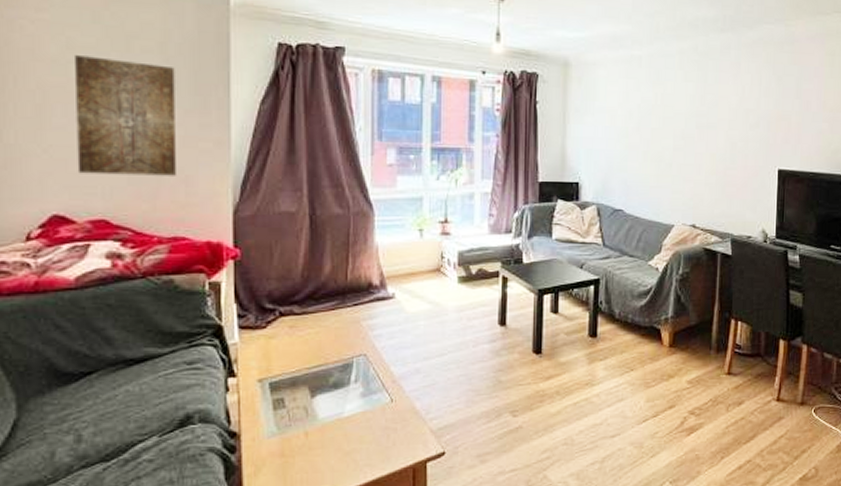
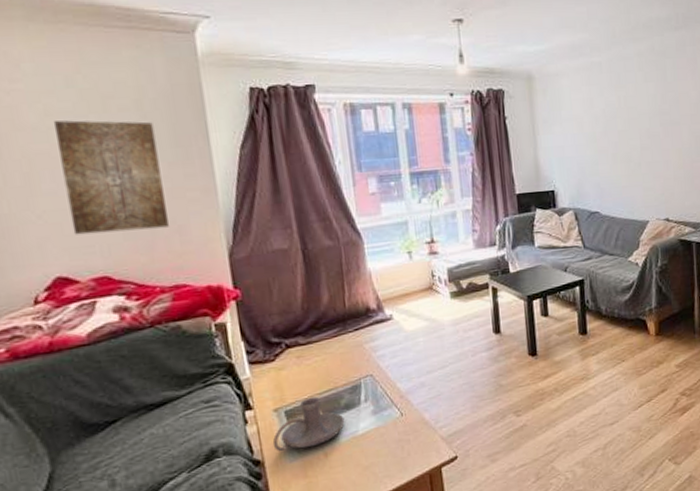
candle holder: none [252,371,331,426] -> present [272,396,345,452]

